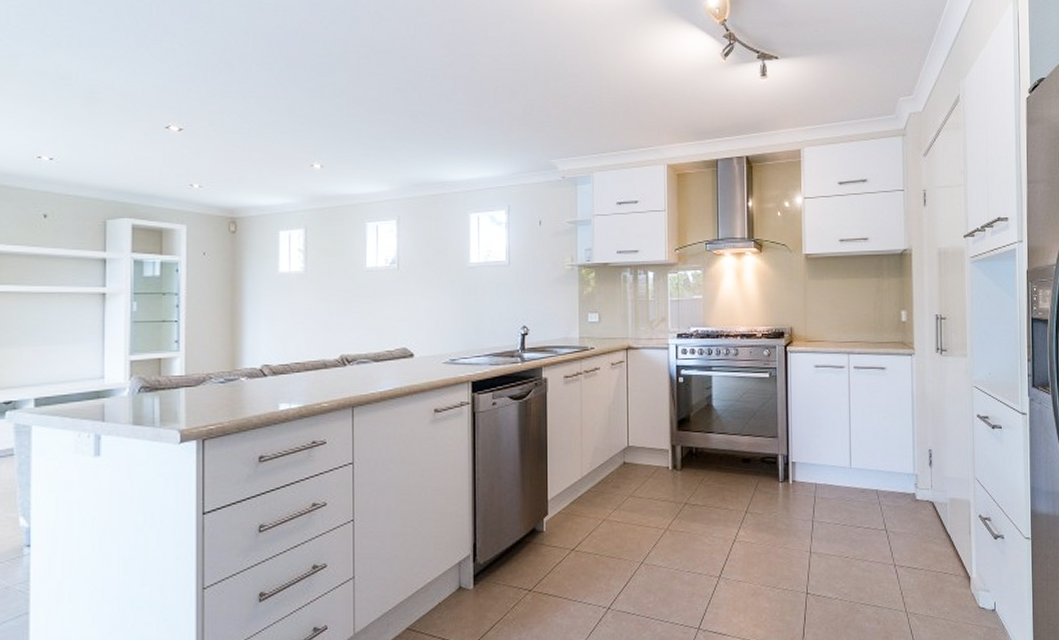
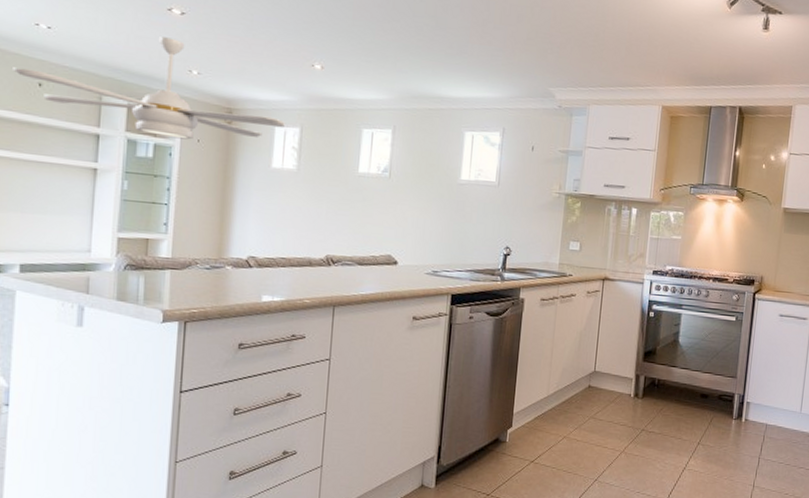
ceiling fan: none [18,155,290,254] -> present [13,36,287,140]

